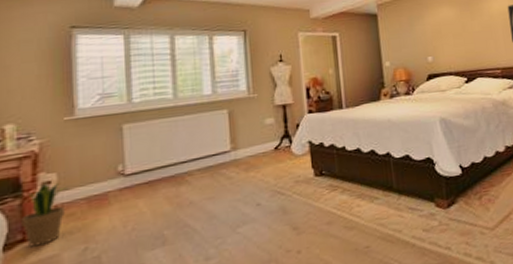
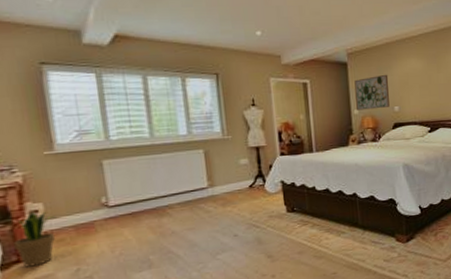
wall art: none [385,24,423,63] -> present [354,74,390,111]

